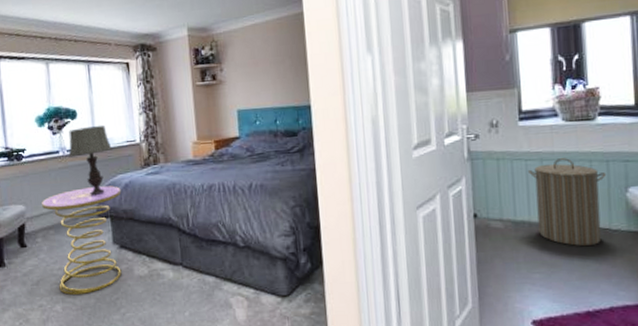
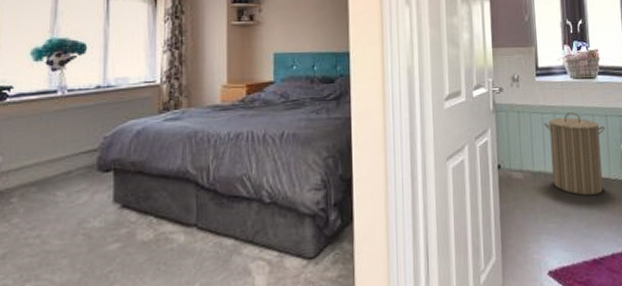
side table: present [42,186,122,296] -> none [25,133,131,271]
table lamp: present [68,124,112,195] -> none [69,62,126,144]

